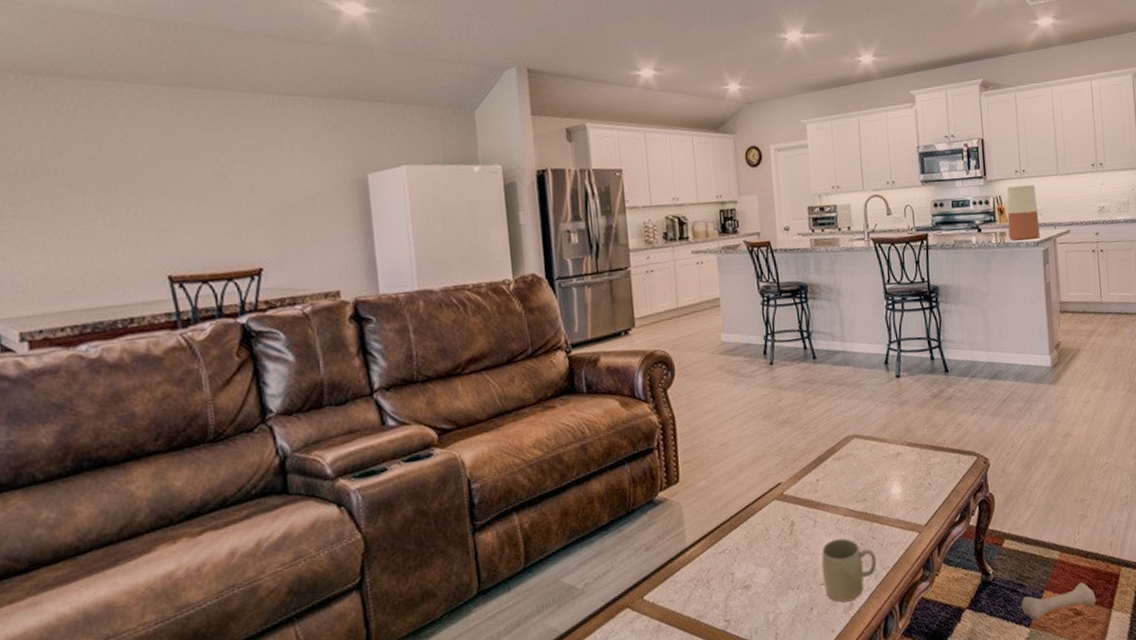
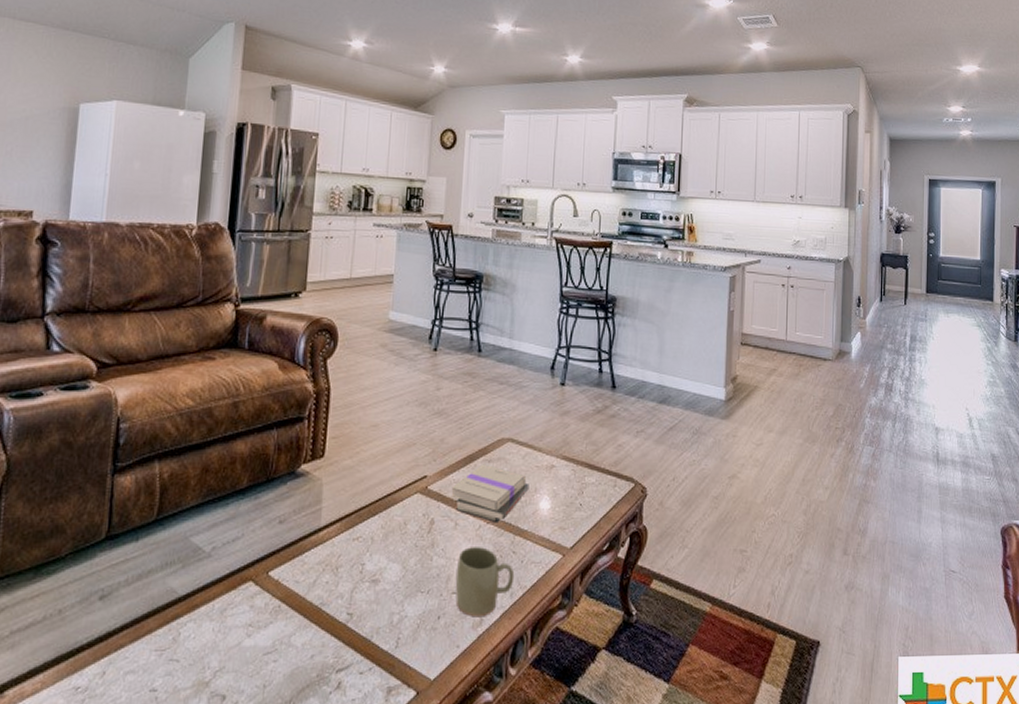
books: none [806,462,880,515] -> present [451,464,529,524]
vase: present [1006,184,1040,241] -> none [696,206,730,263]
dog toy: present [1021,582,1096,622] -> none [663,643,746,678]

